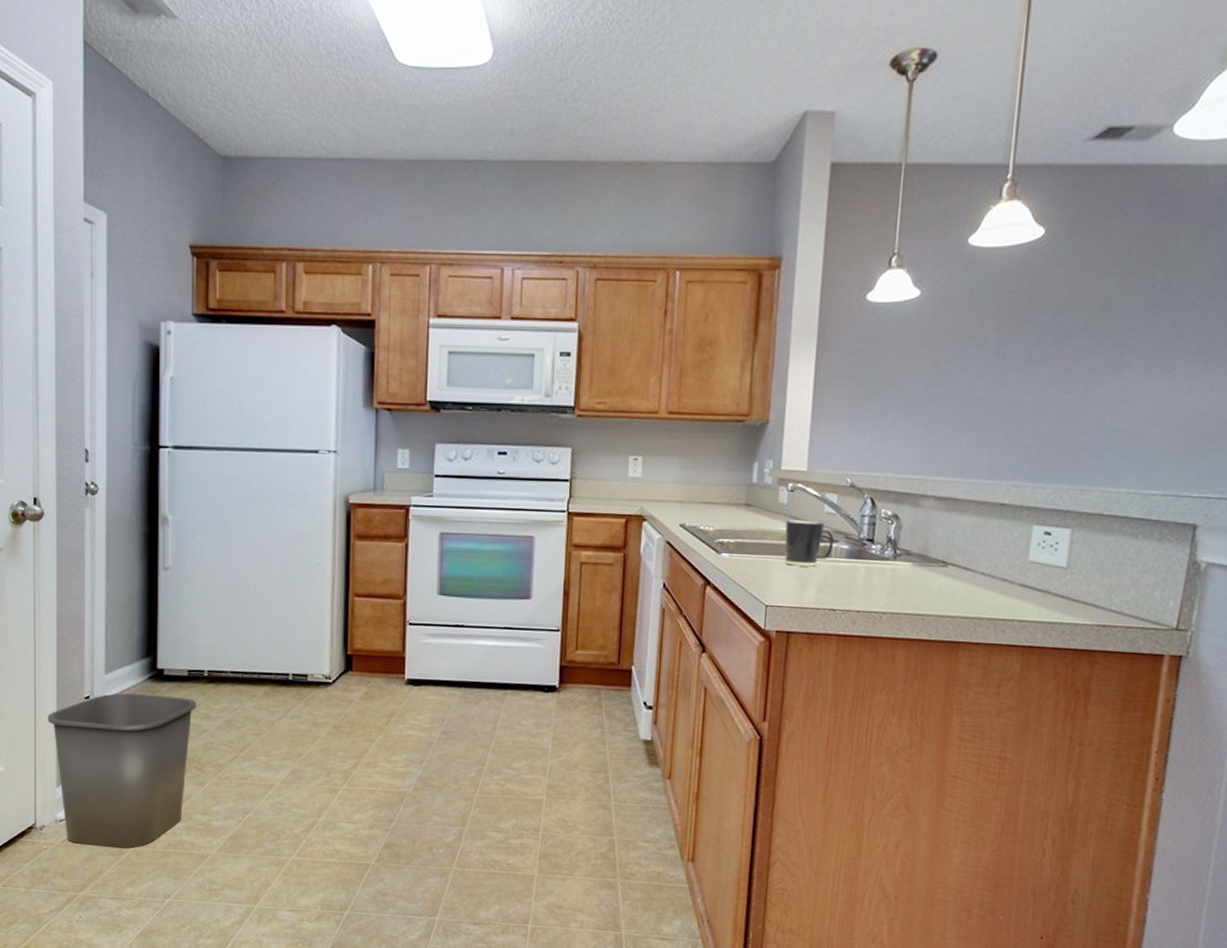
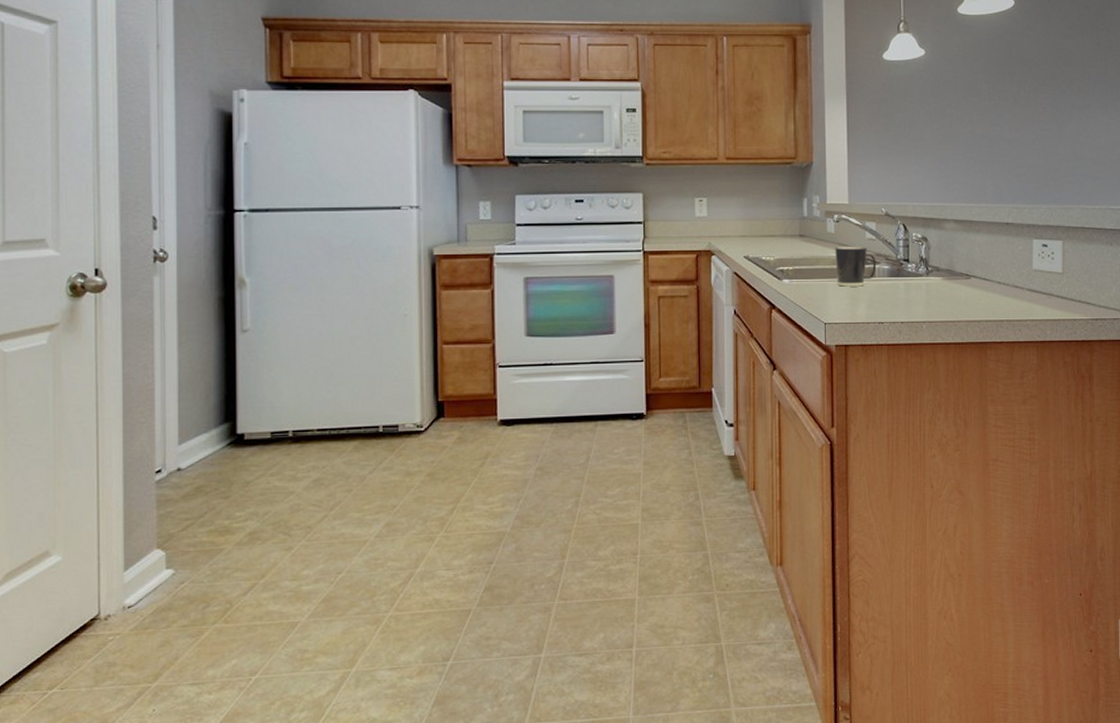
waste bin: present [48,693,197,849] -> none [113,461,282,630]

